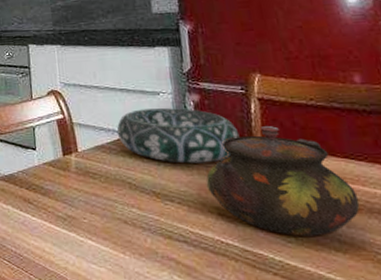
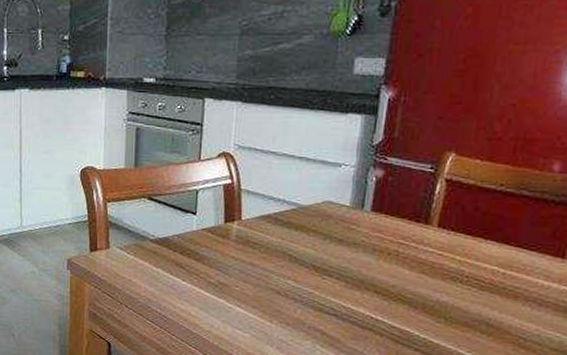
decorative bowl: present [116,108,240,164] -> none [287,180,417,242]
teapot: present [206,126,360,236] -> none [370,209,519,319]

